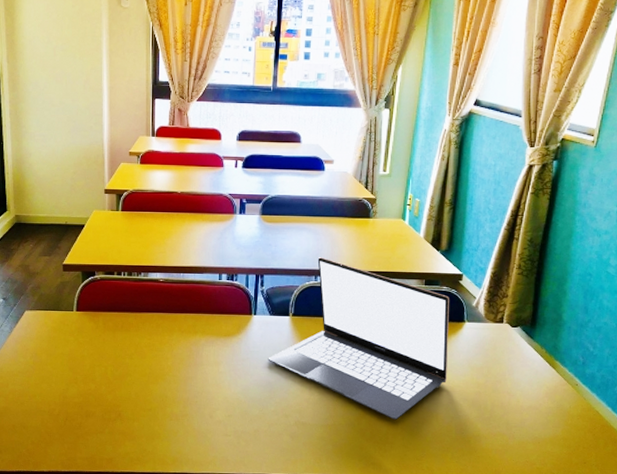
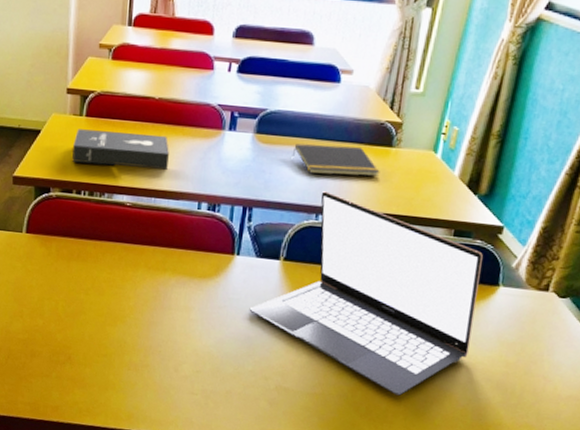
booklet: none [112,221,192,250] -> present [72,129,169,170]
notepad: none [291,219,362,244] -> present [291,143,380,177]

